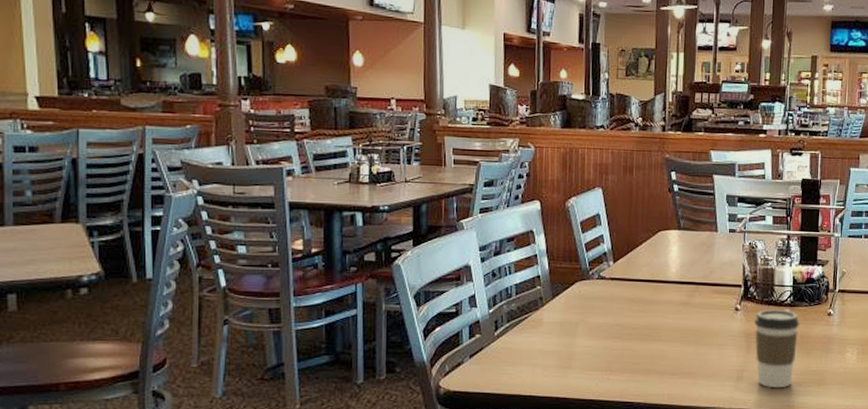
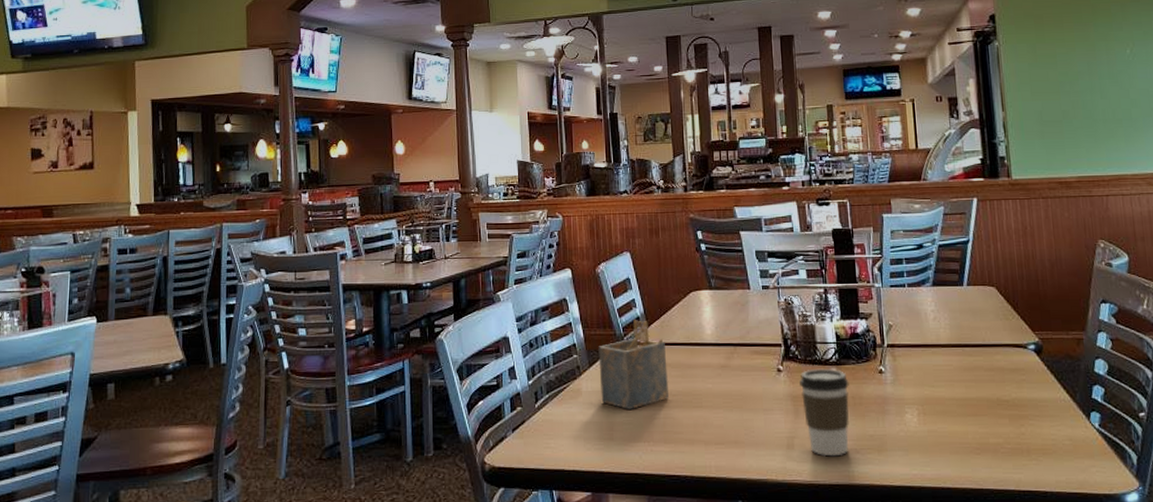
napkin holder: none [562,255,630,340] -> present [598,320,668,409]

